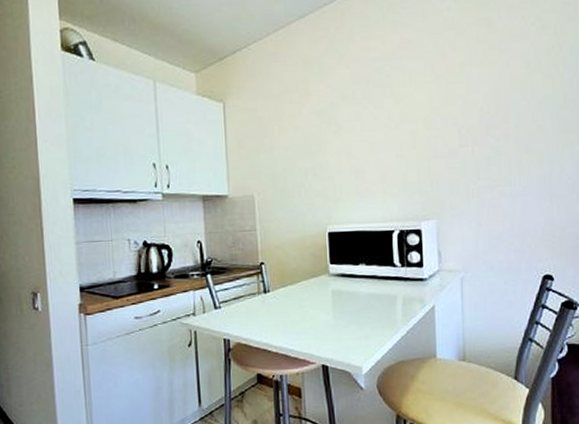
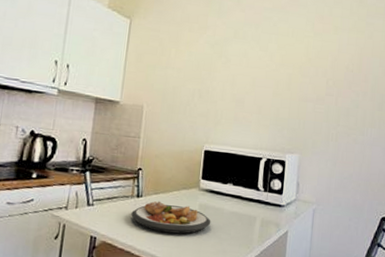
plate: none [261,293,348,326] -> present [131,201,211,234]

